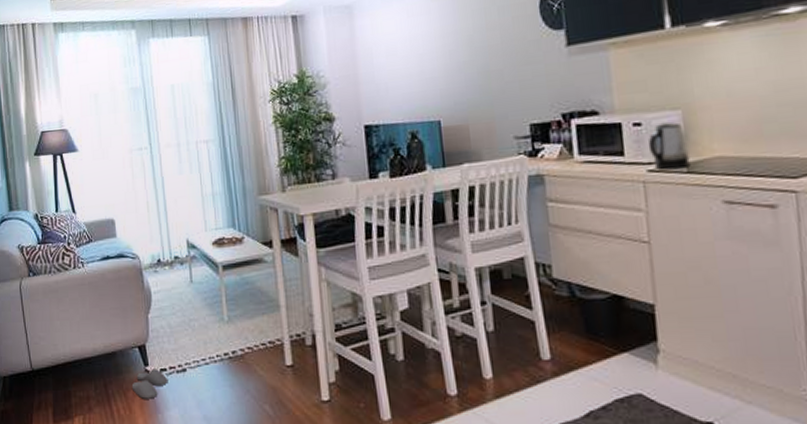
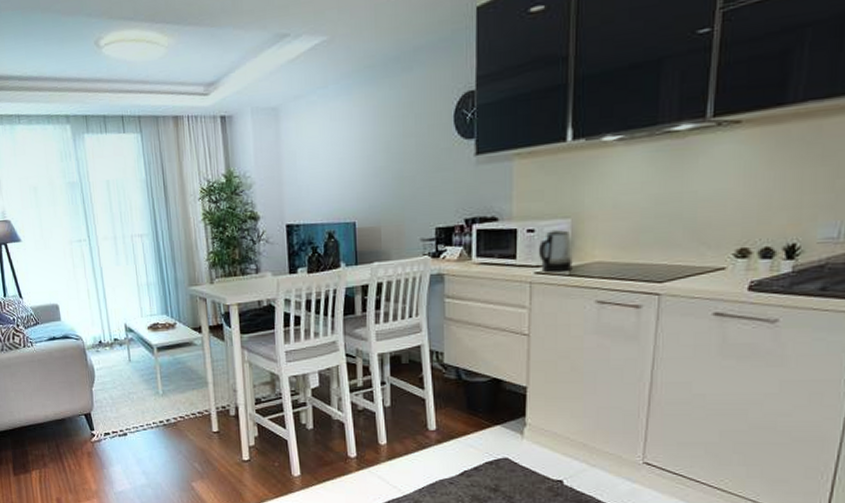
slippers: present [131,369,168,399] -> none [80,433,112,457]

